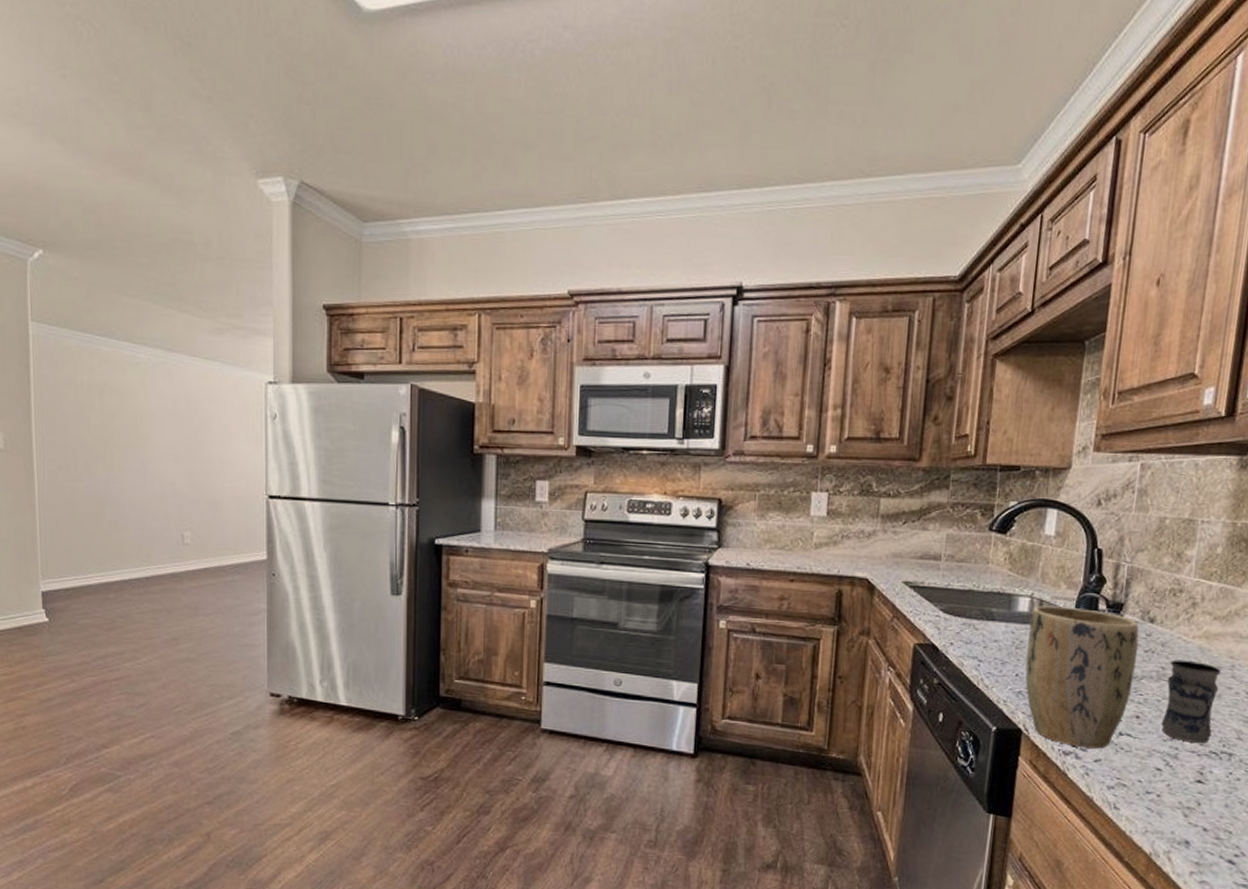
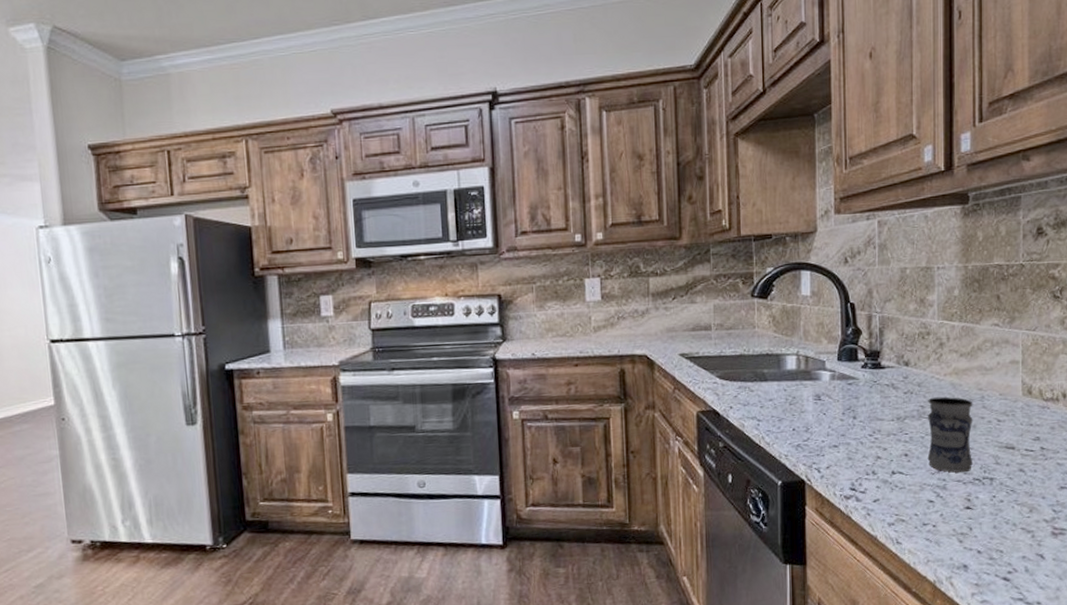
plant pot: present [1025,606,1140,749] -> none [799,359,898,491]

